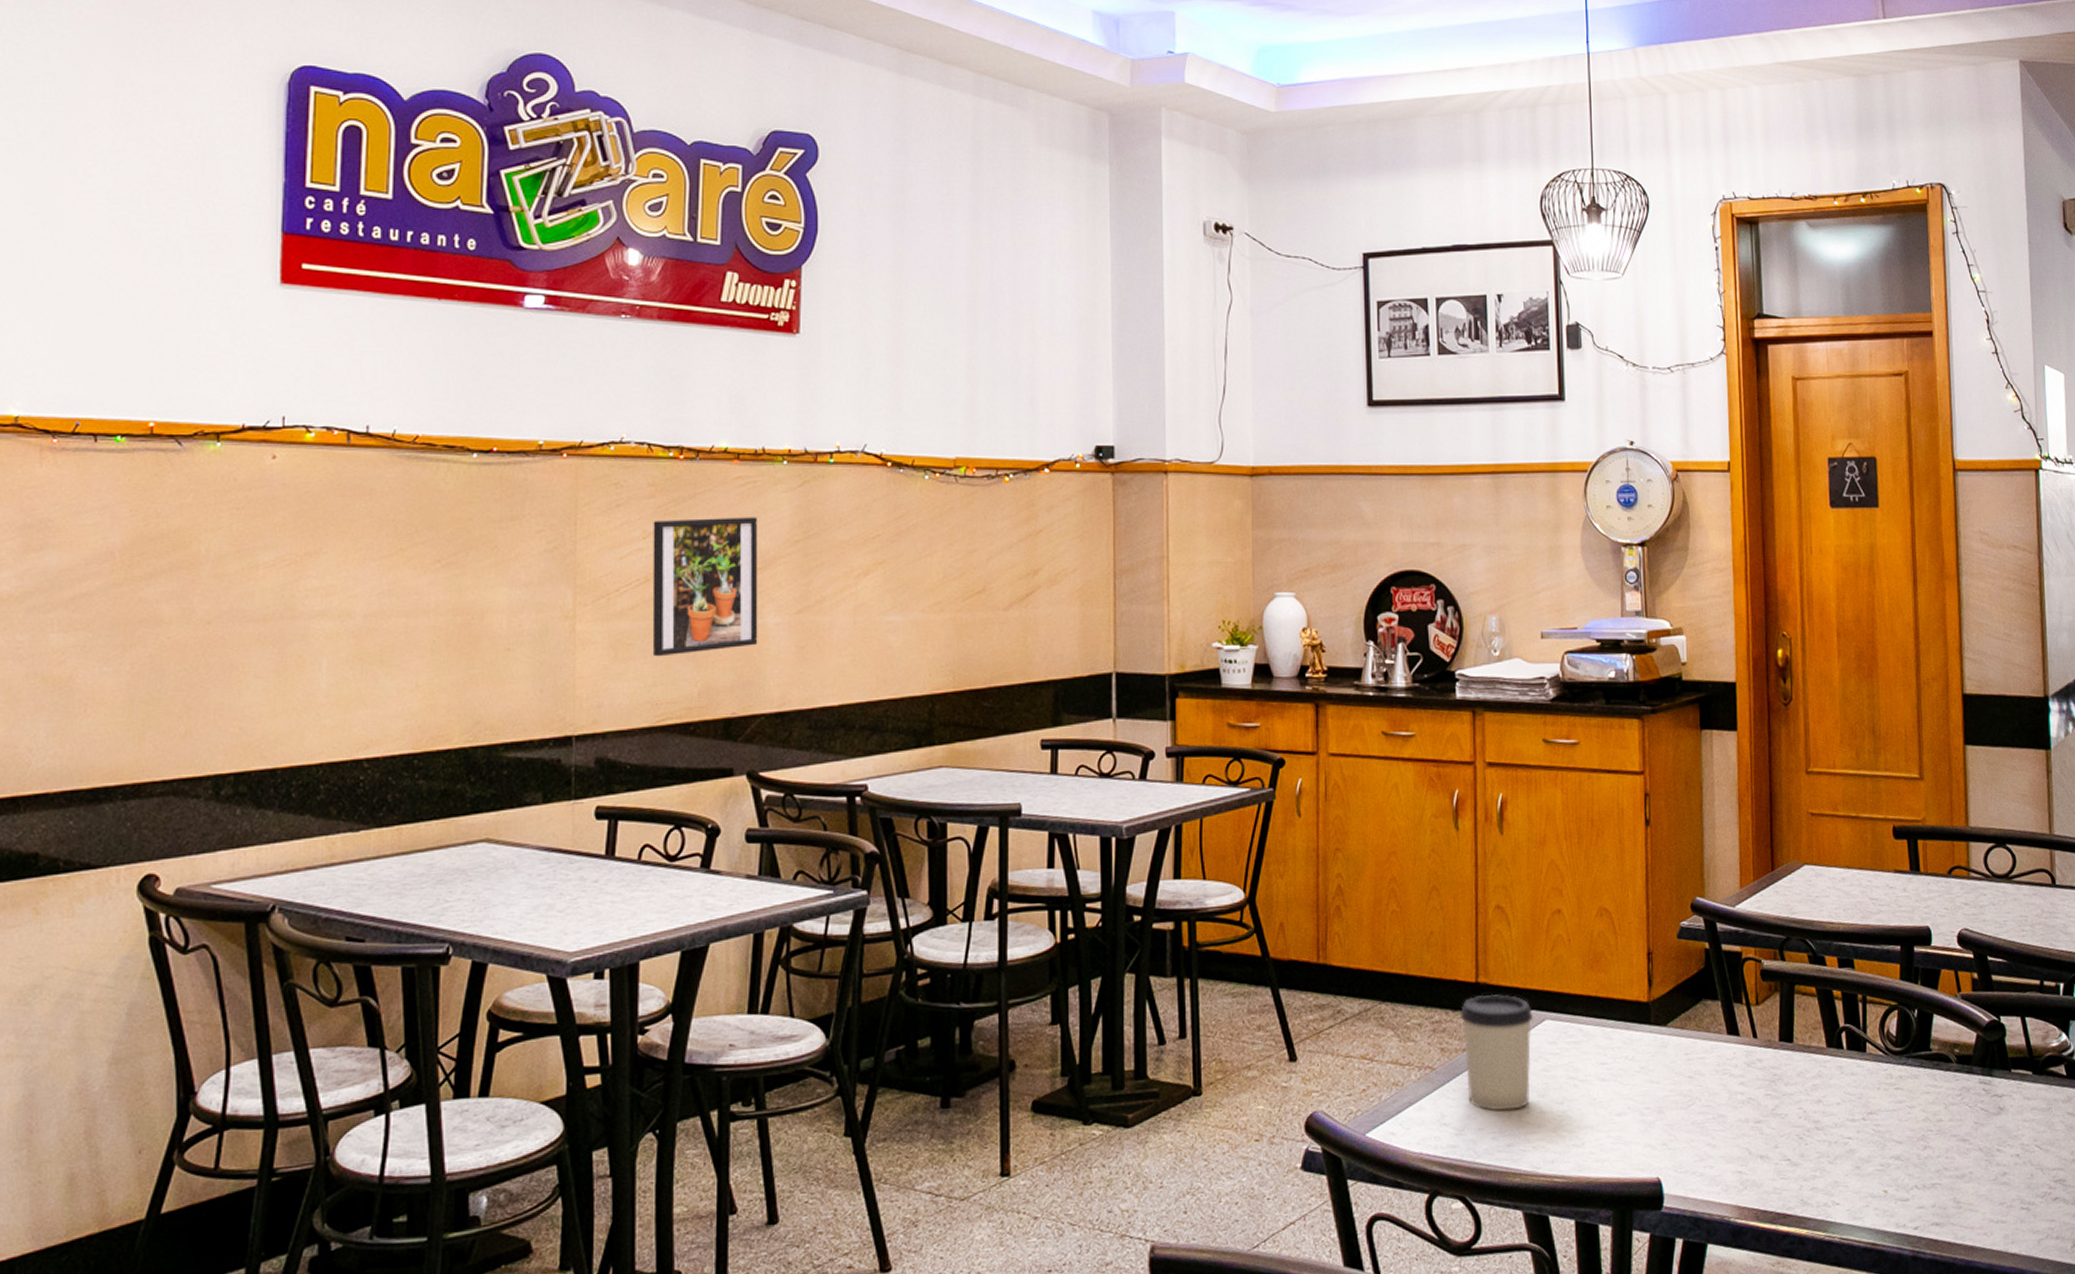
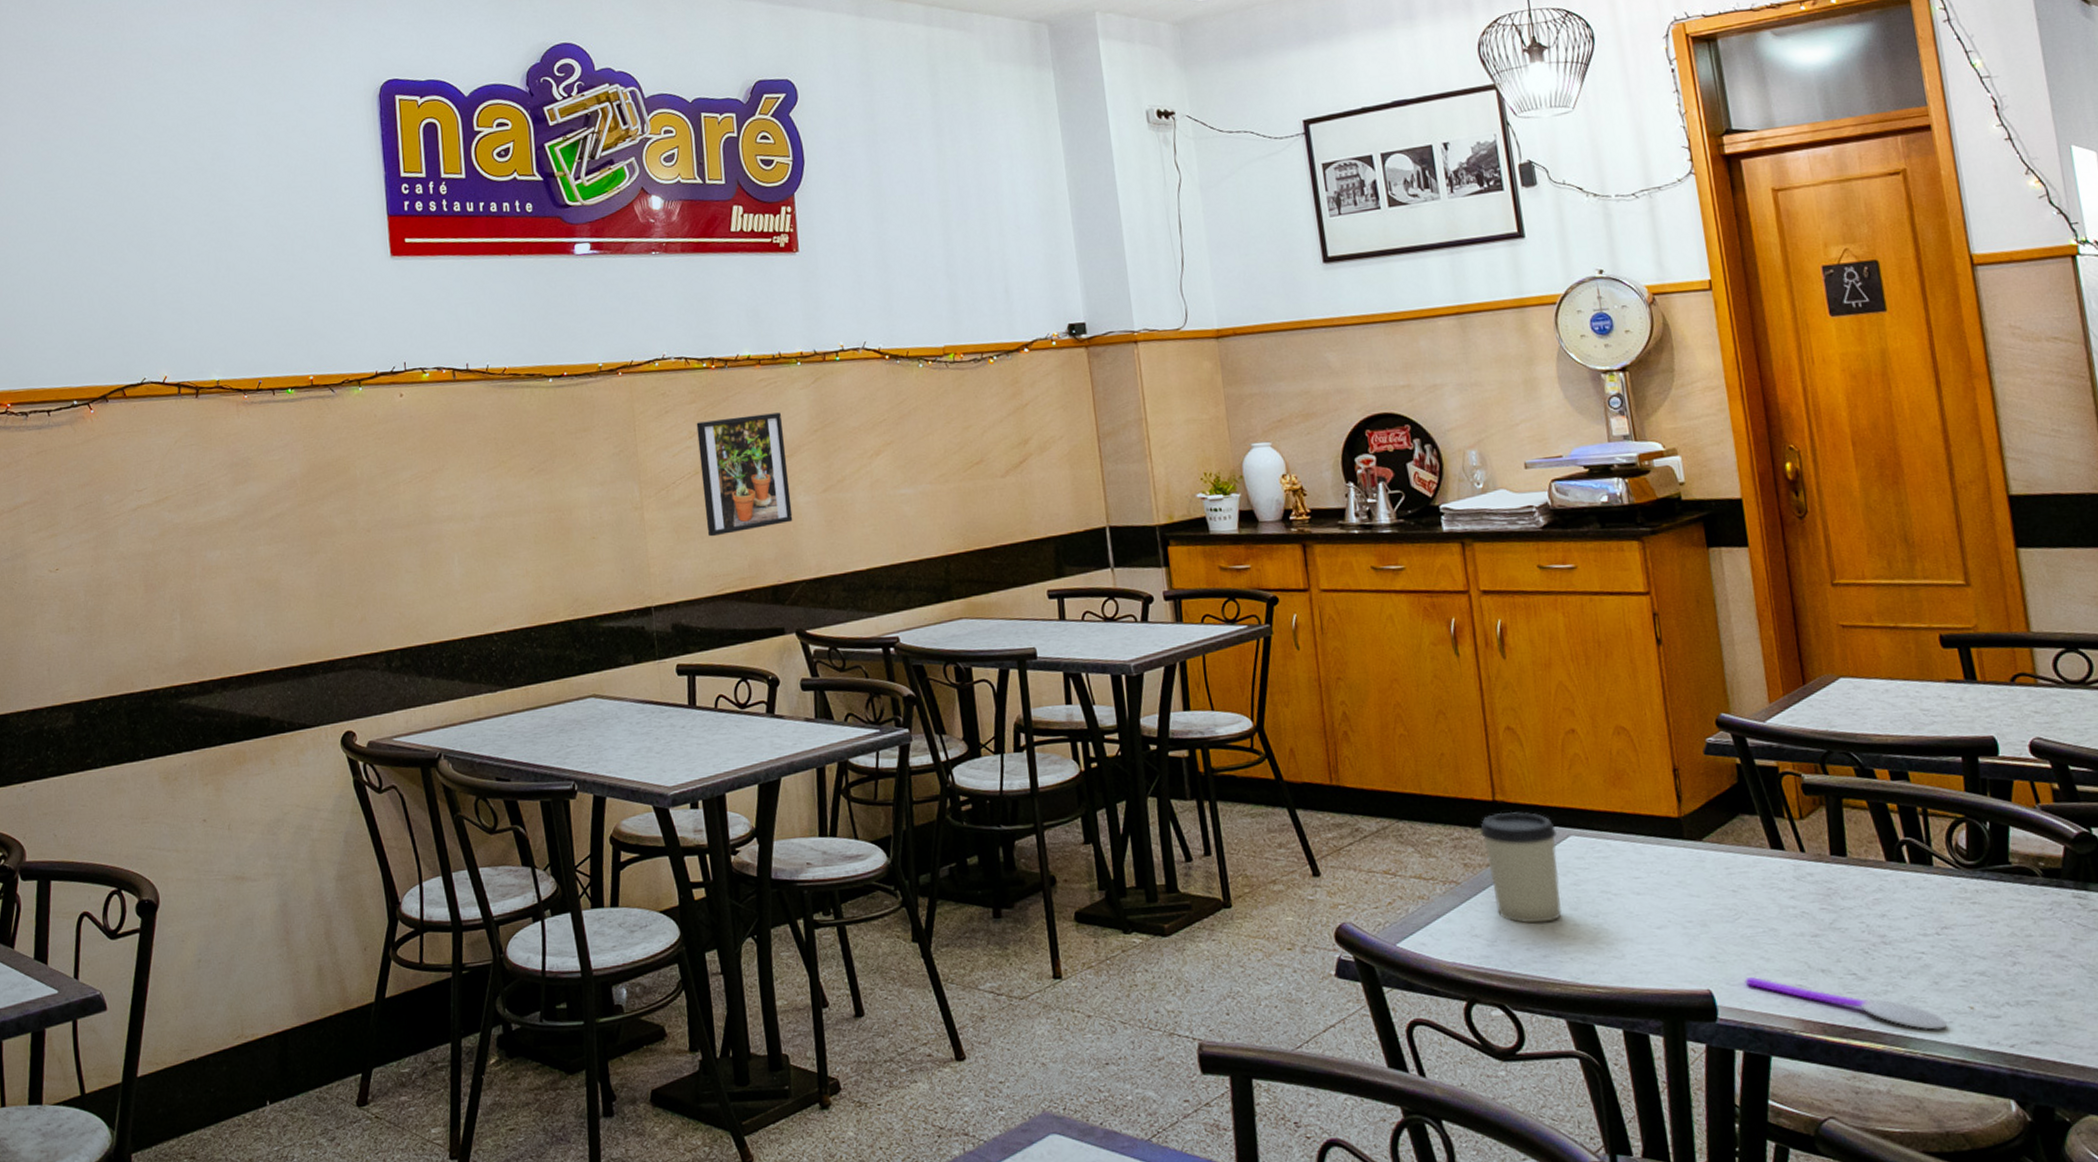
spoon: none [1691,1164,1863,1215] -> present [1744,977,1947,1030]

